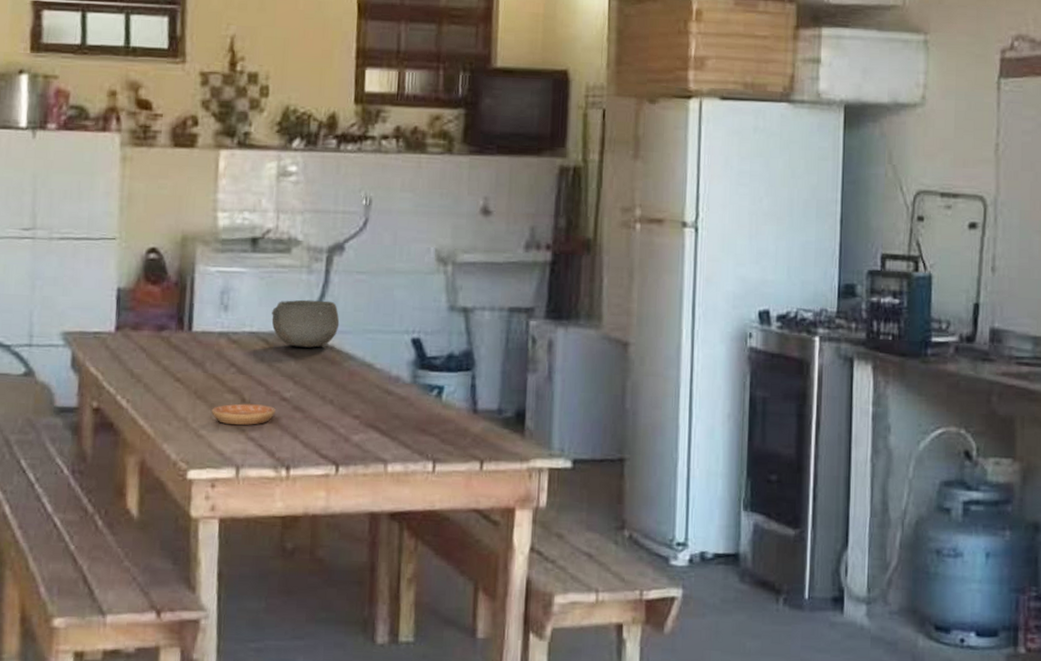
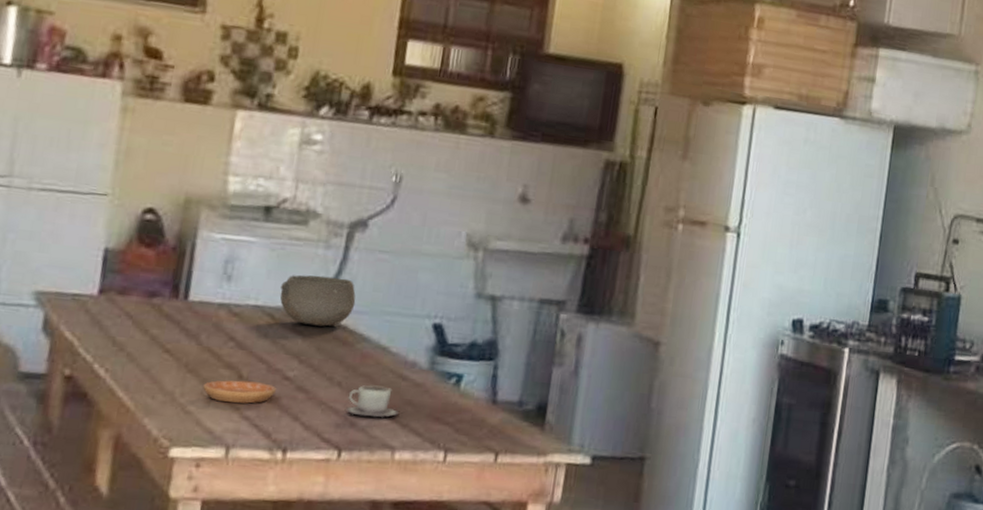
cup: none [338,401,387,433] -> present [344,384,399,418]

